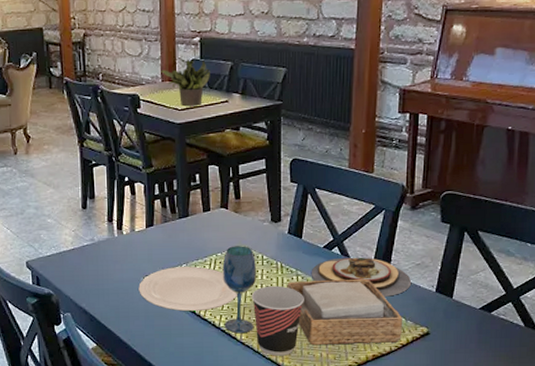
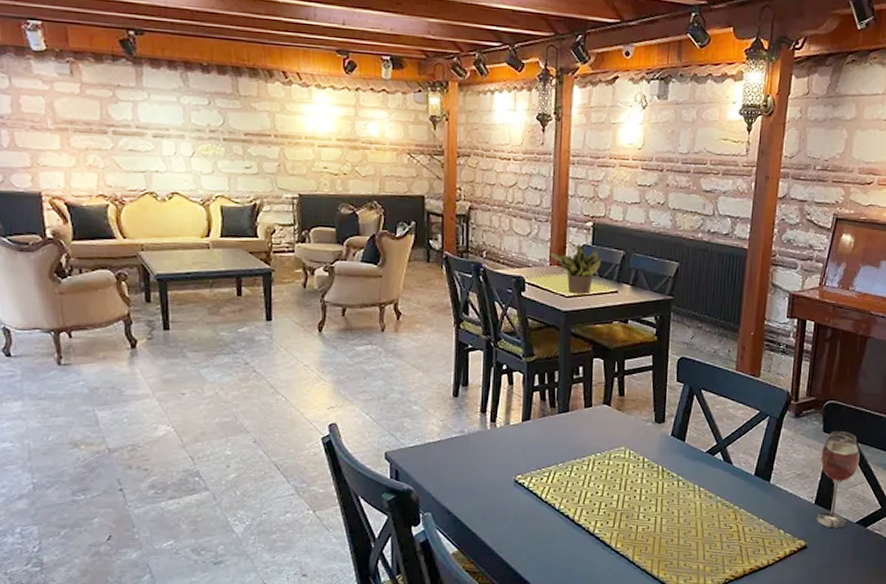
plate: present [138,266,237,312] -> none [509,466,615,516]
wineglass: present [222,246,257,334] -> none [599,446,637,542]
cup: present [251,285,304,356] -> none [629,491,684,567]
napkin holder: present [287,278,402,346] -> none [667,486,781,557]
plate: present [311,257,412,297] -> none [692,463,792,507]
wineglass: none [437,220,481,315] -> present [816,431,860,528]

